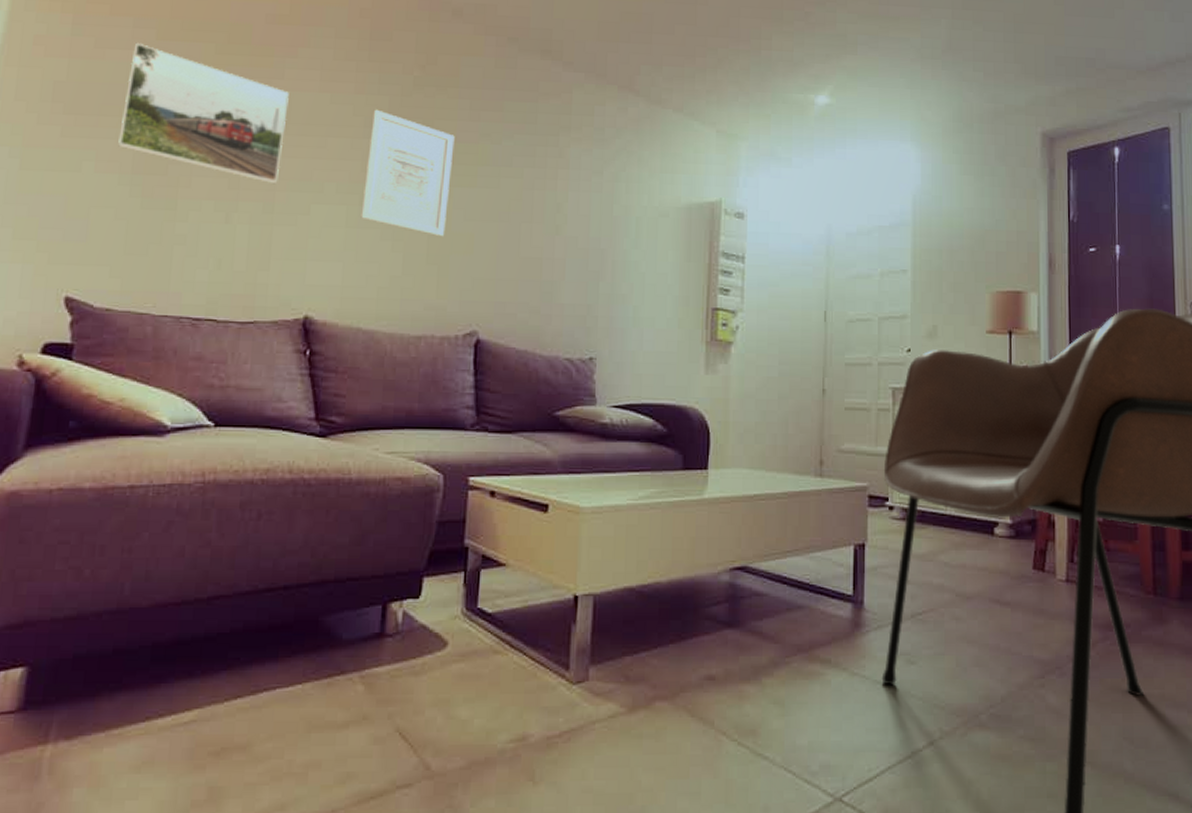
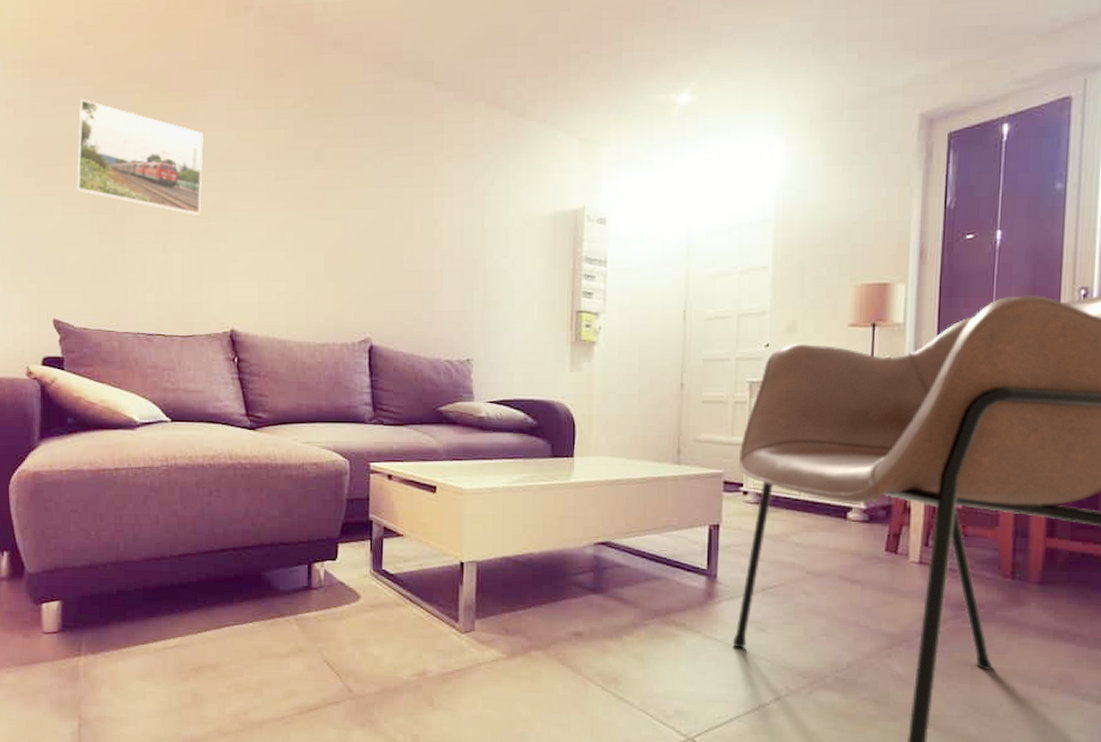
wall art: present [361,109,455,237] -> none [269,142,342,256]

